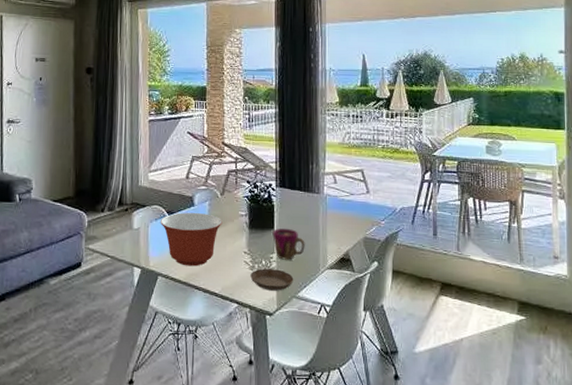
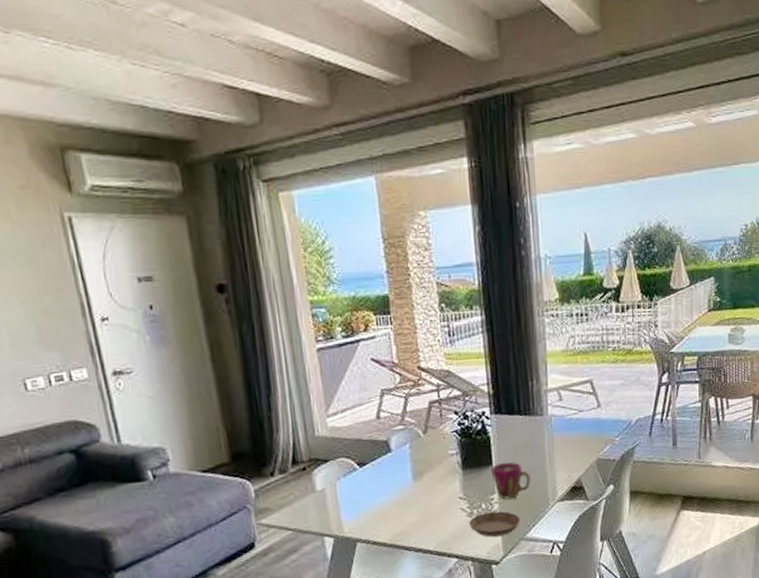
mixing bowl: present [160,212,222,267] -> none [349,458,429,526]

